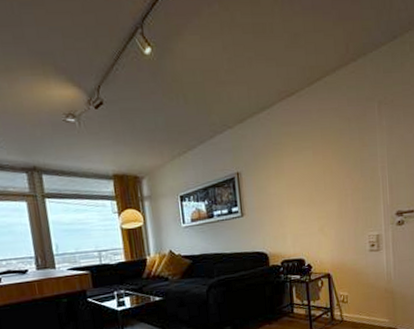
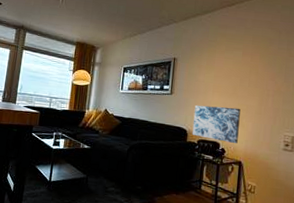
wall art: none [271,216,323,258] -> present [192,105,241,144]

